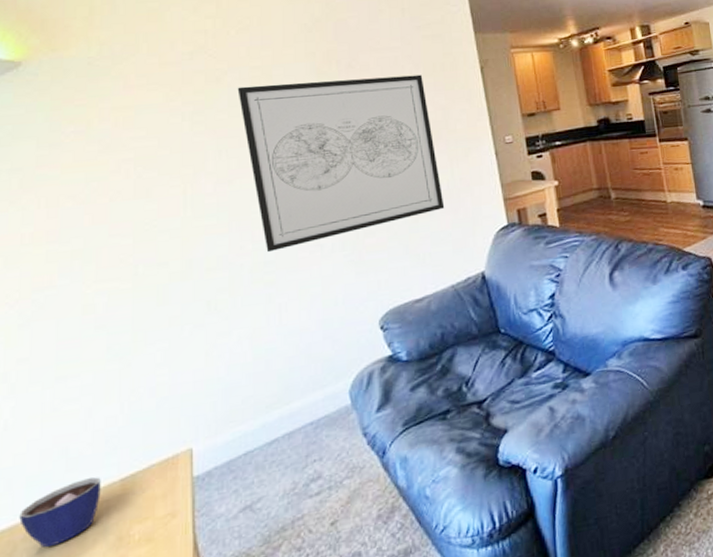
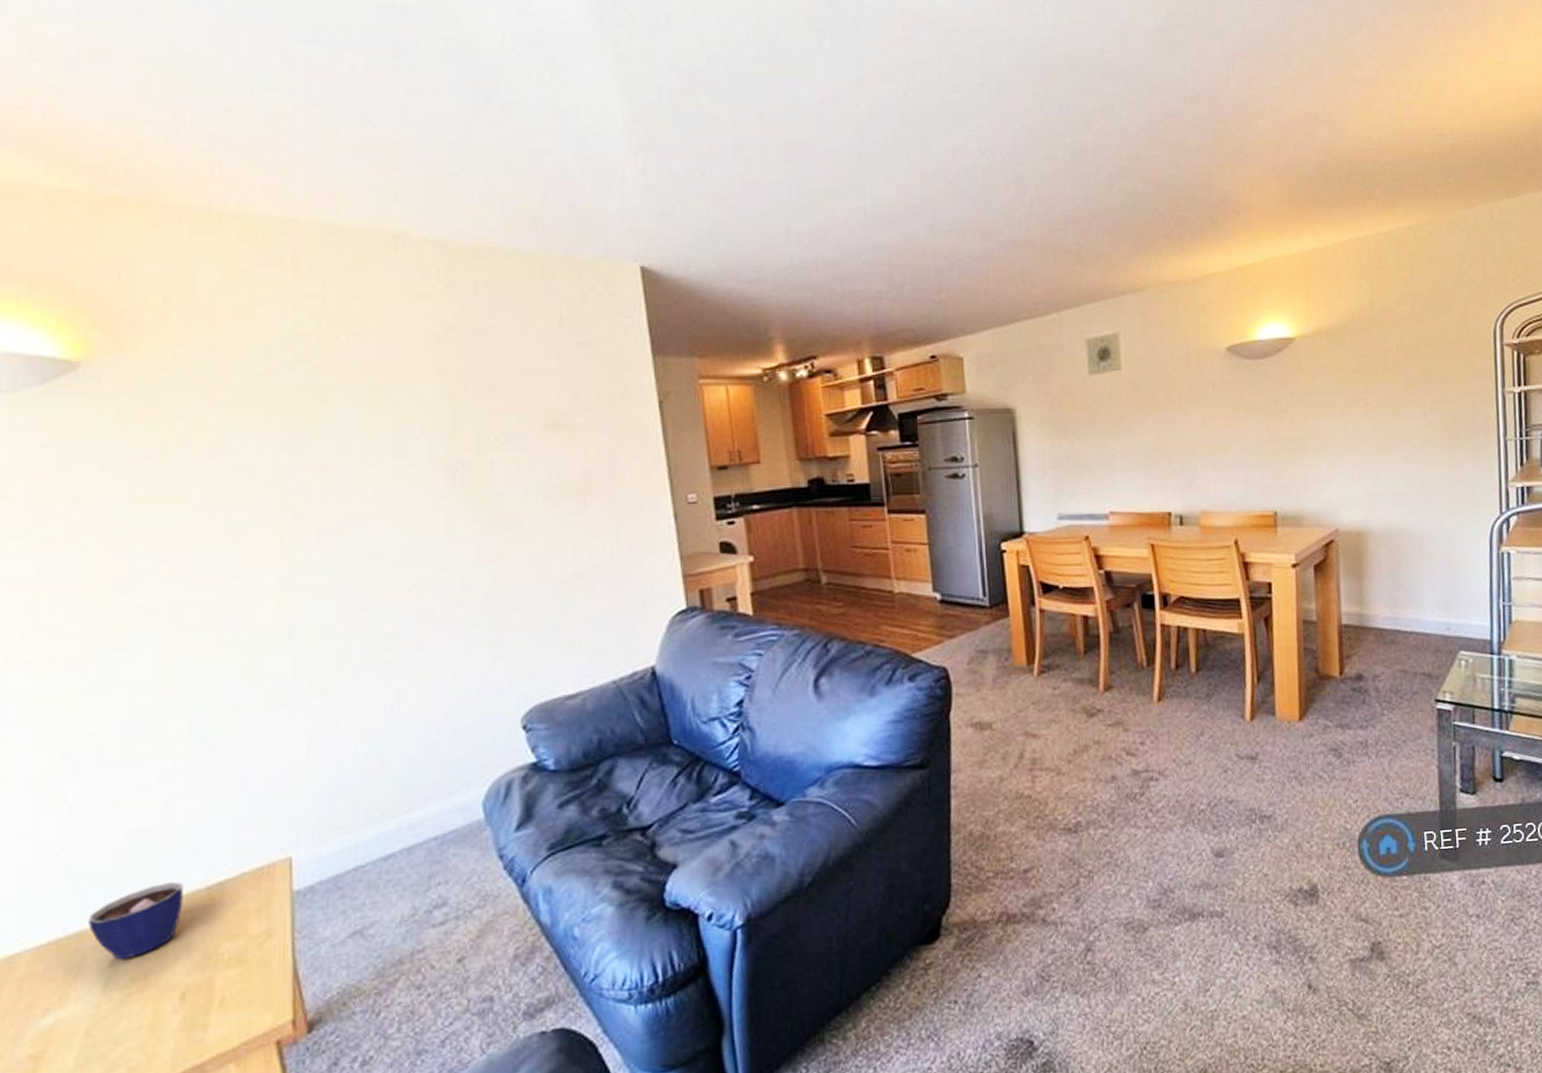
wall art: present [237,74,445,253] -> none [348,407,608,624]

